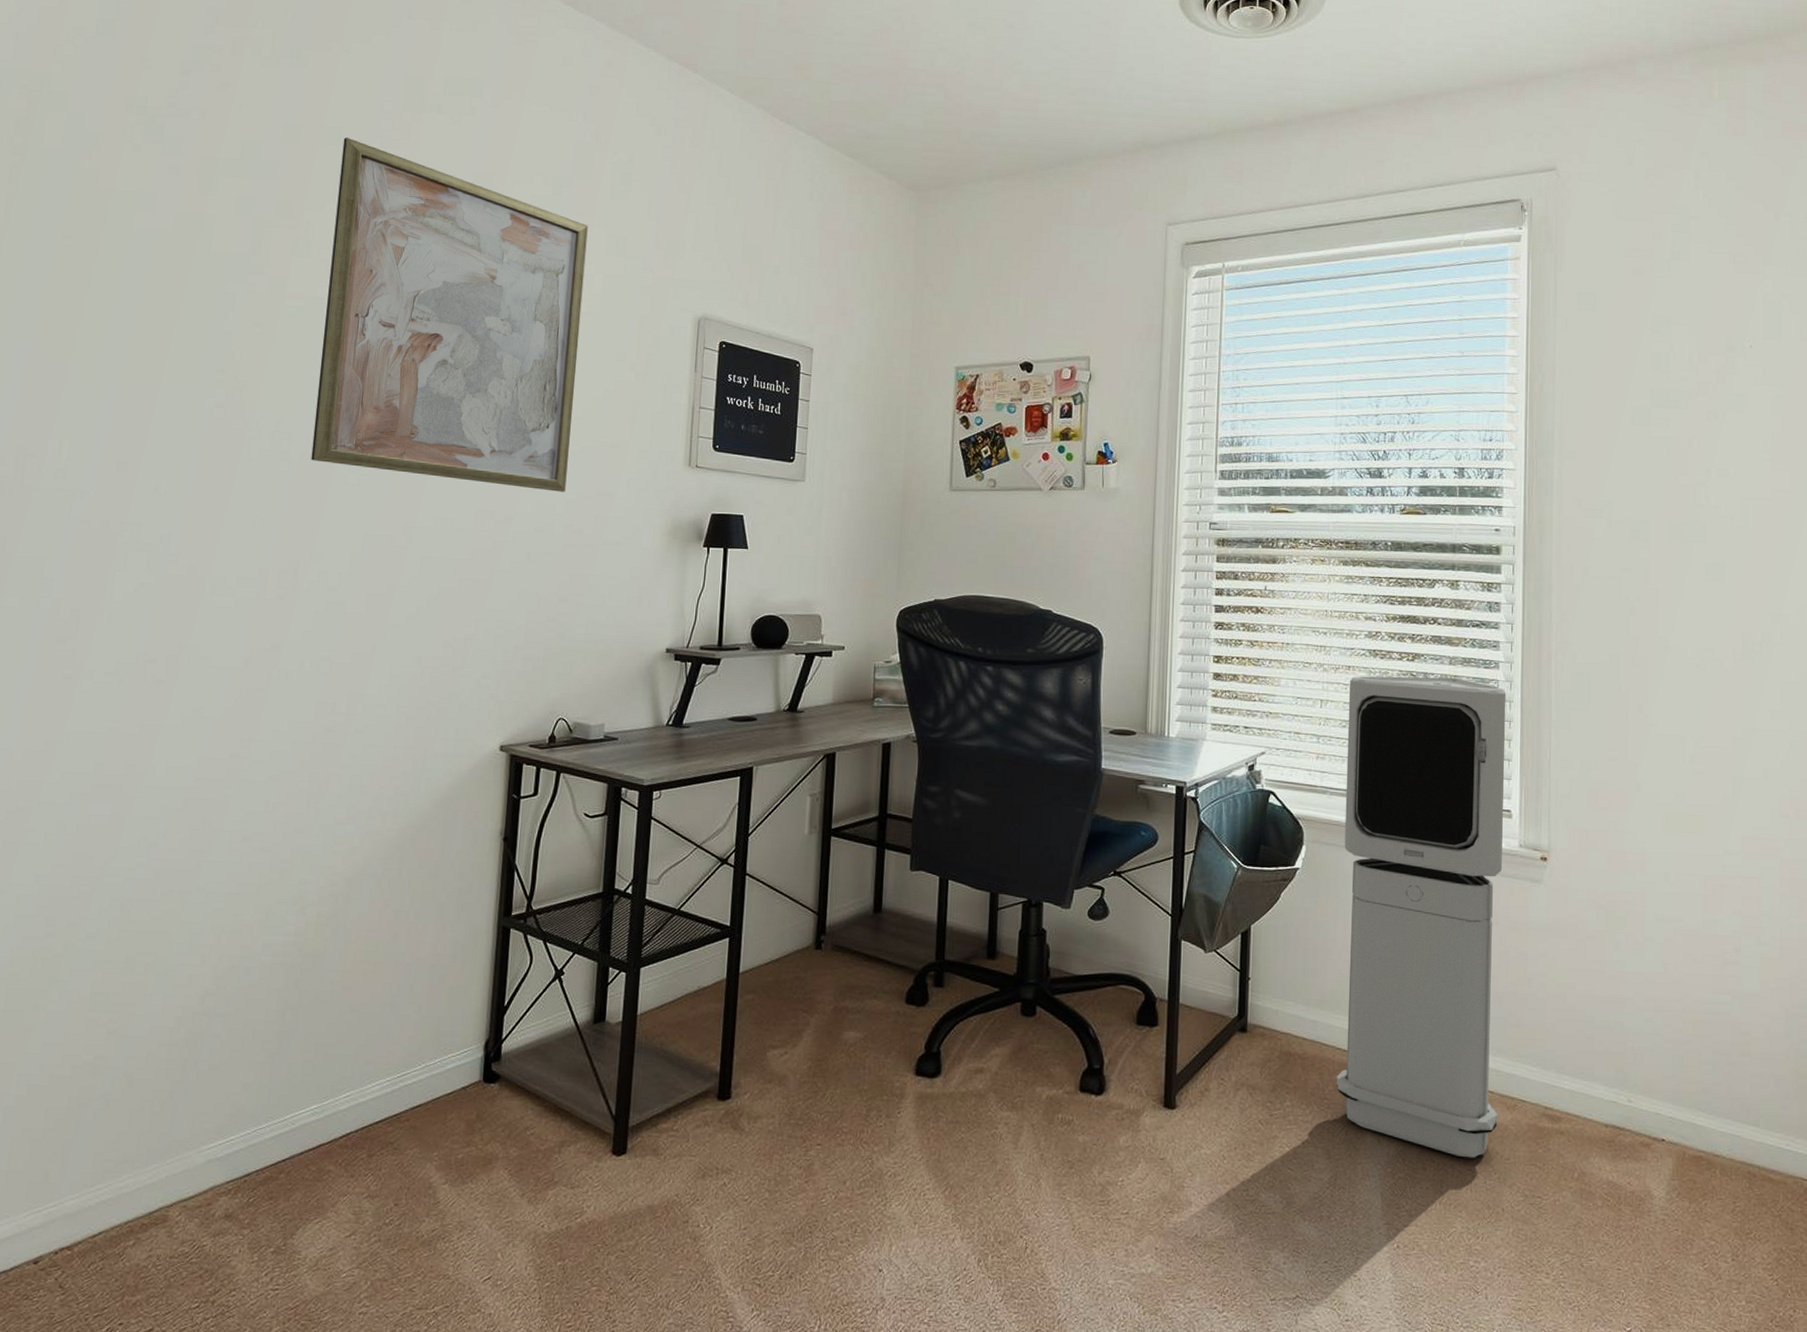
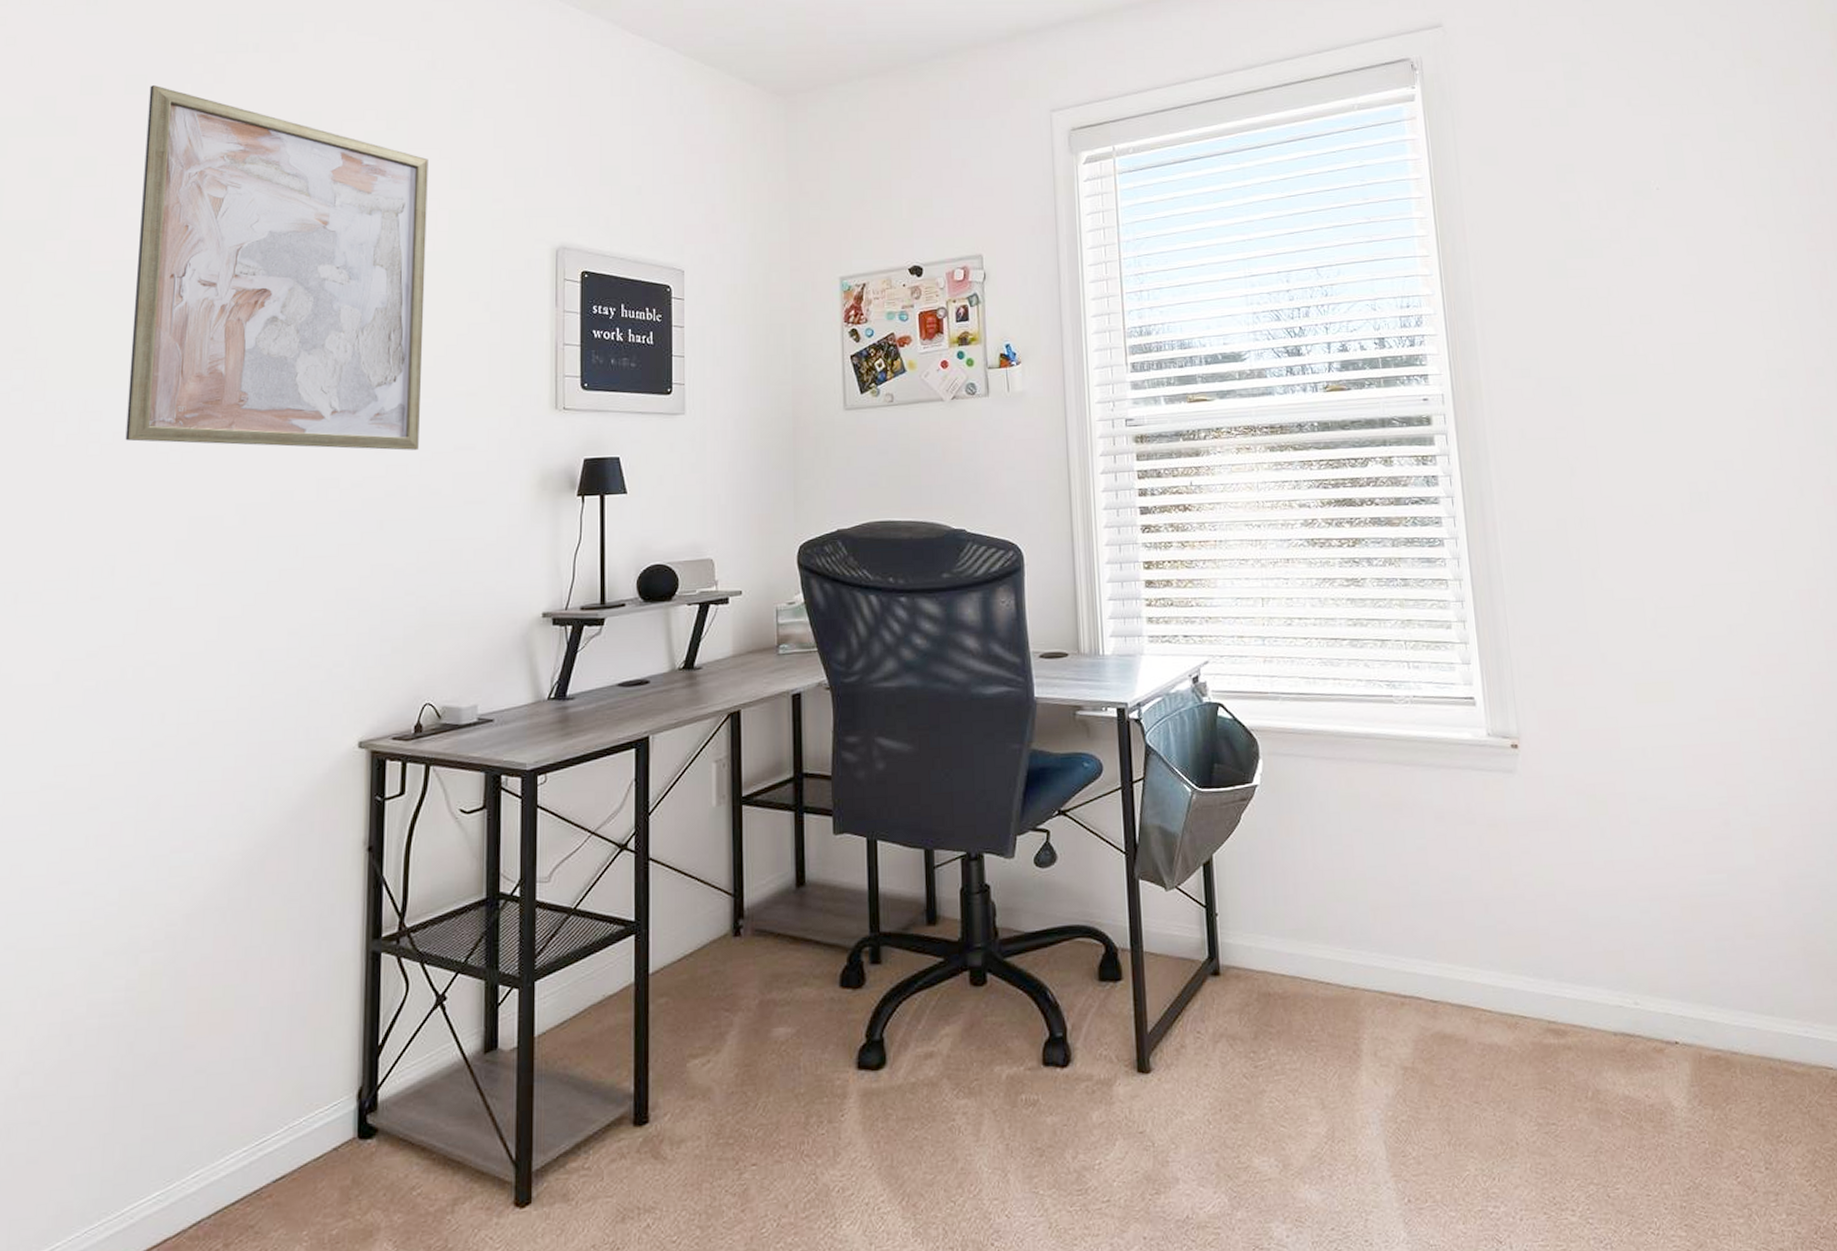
air purifier: present [1336,676,1506,1158] -> none [1289,560,1500,1089]

